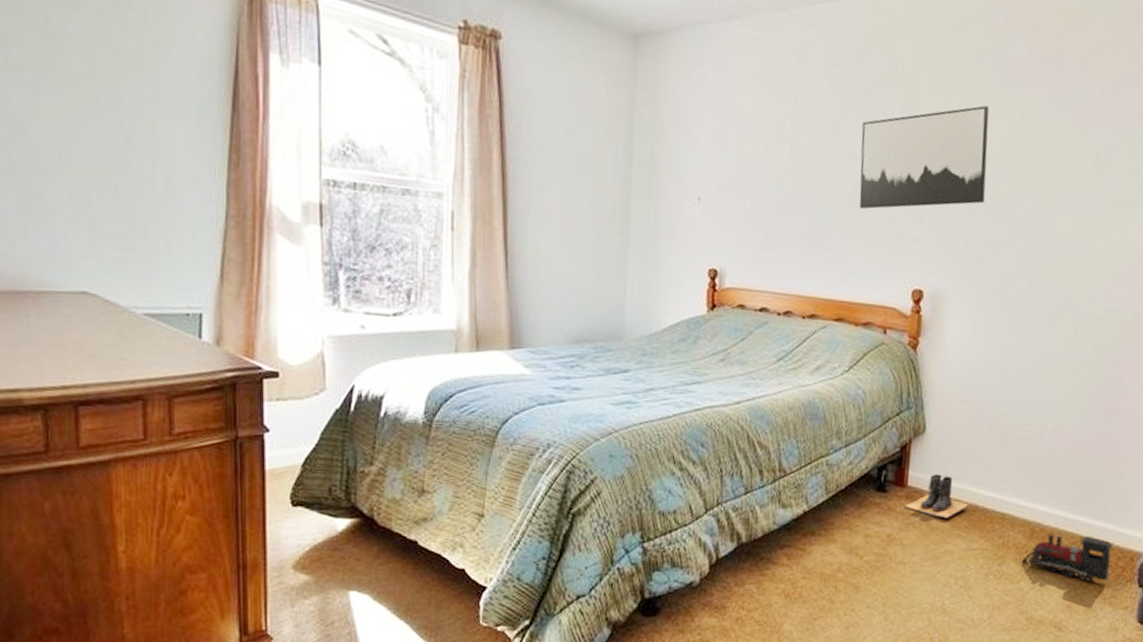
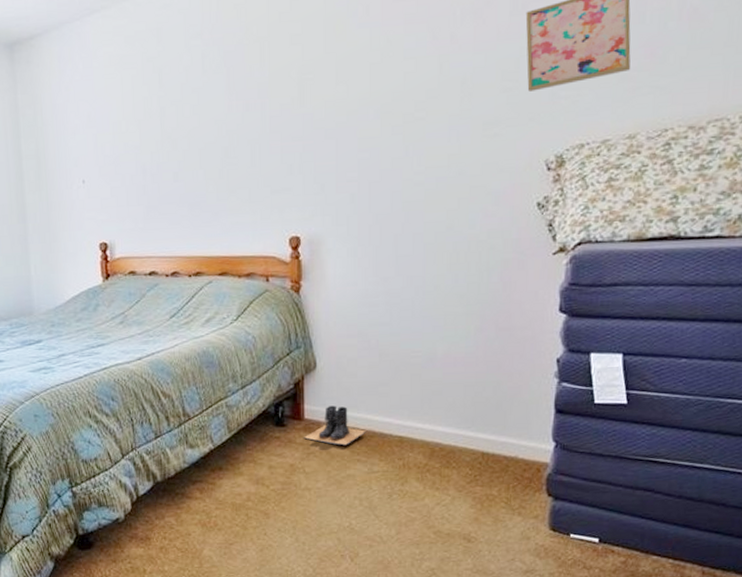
wall art: present [859,106,989,210] -> none [224,52,352,169]
toy train: present [1022,534,1113,582] -> none [425,451,517,495]

